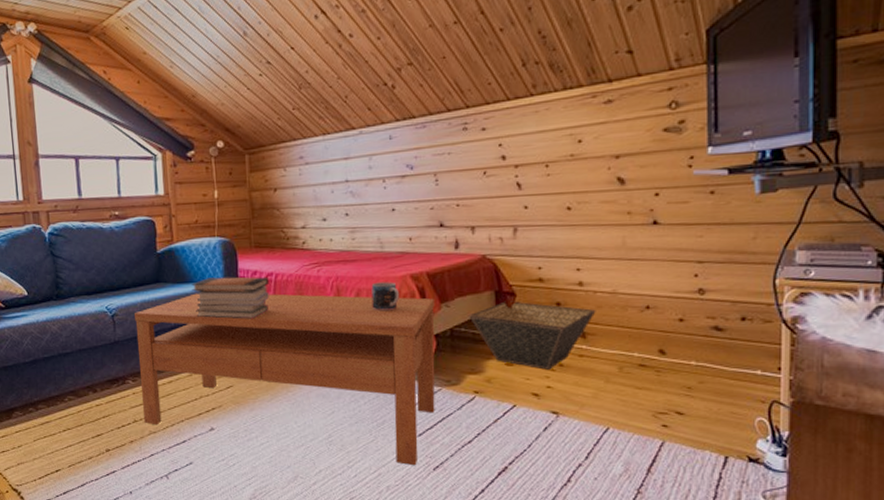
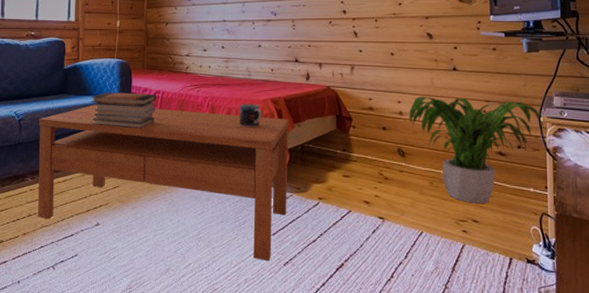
basket: present [469,301,596,370] -> none [316,124,413,182]
potted plant: none [591,259,780,392] -> present [409,96,544,204]

